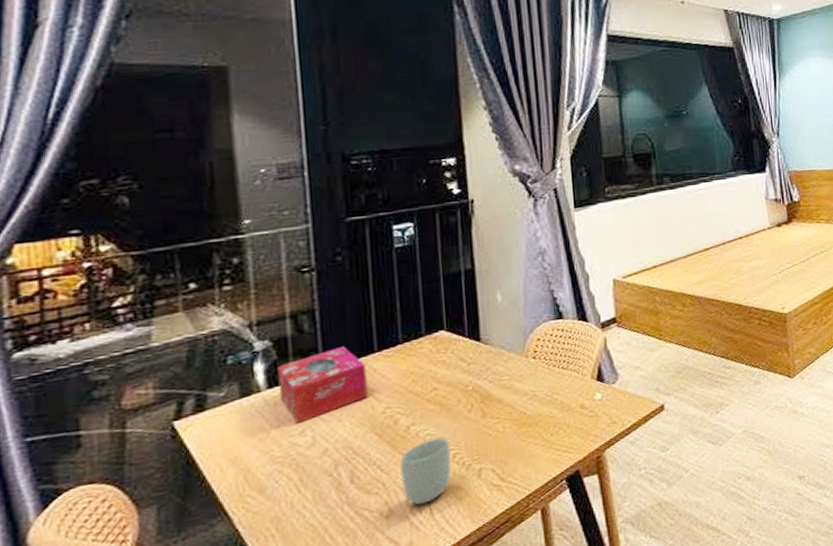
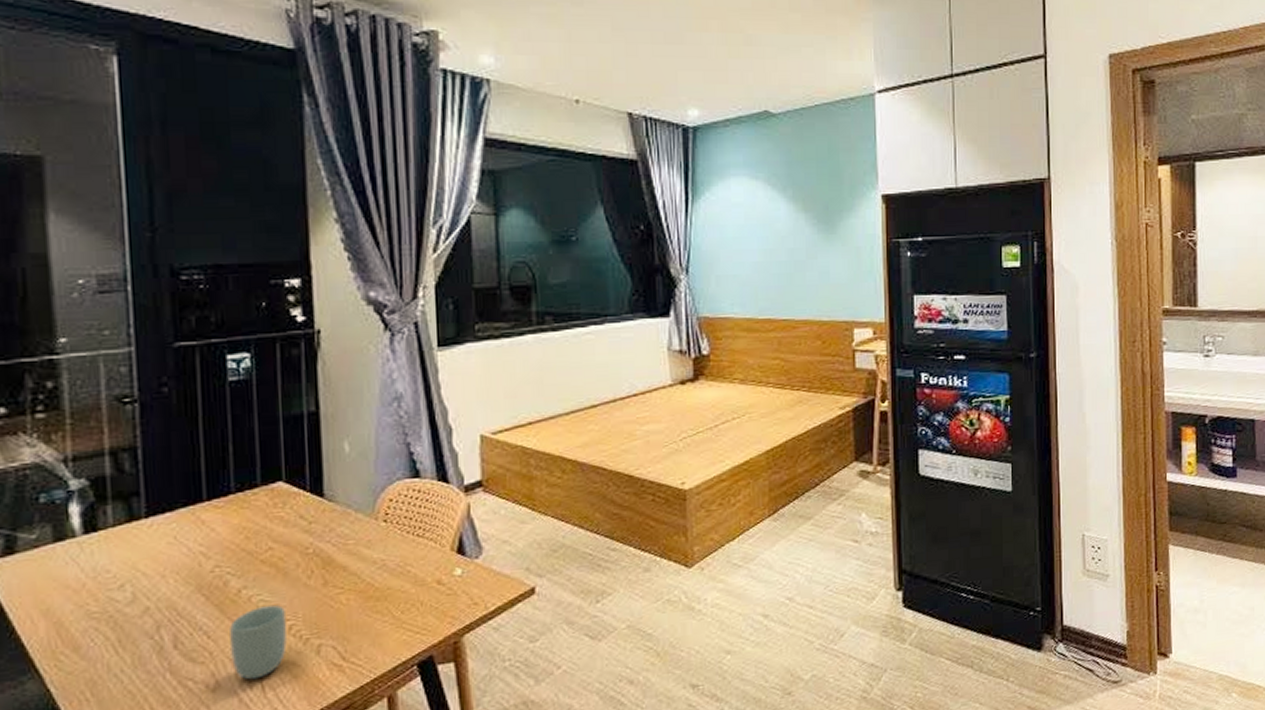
tissue box: present [277,347,368,424] -> none [94,492,195,576]

